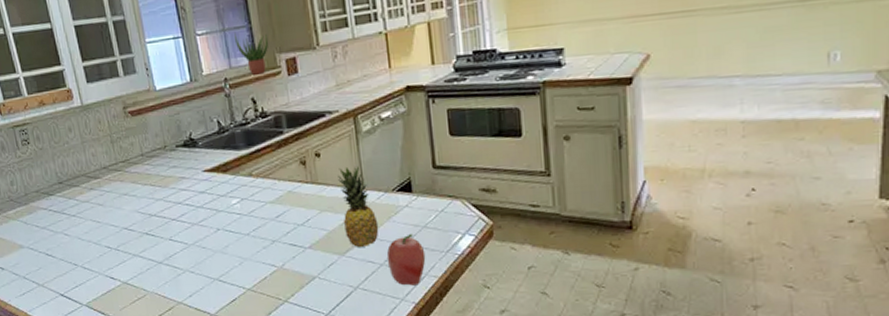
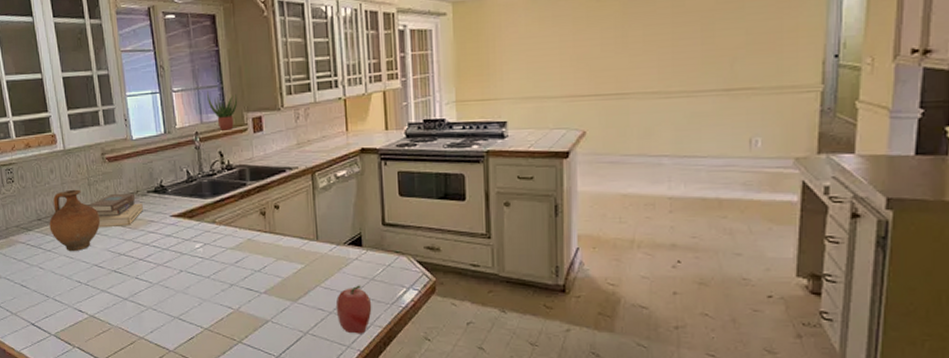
ceramic jug: none [71,147,128,215] -> present [49,189,101,251]
books: none [112,149,173,188] -> present [88,194,143,228]
fruit: present [338,165,379,247] -> none [294,219,330,295]

